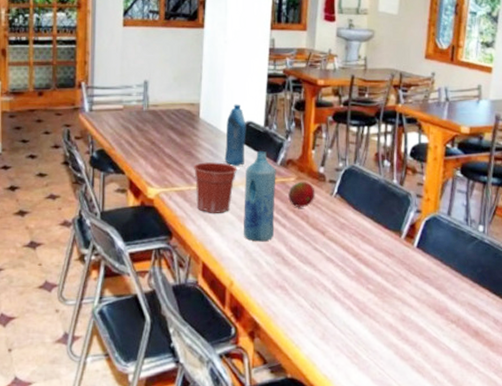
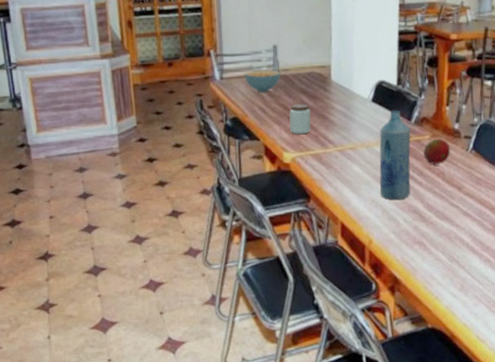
cereal bowl: none [113,104,149,126] -> present [244,70,280,93]
peanut butter: none [156,140,177,171] -> present [289,104,311,135]
flower pot: present [194,162,237,213] -> none [328,124,372,175]
bottle: present [224,104,246,166] -> none [358,64,379,127]

